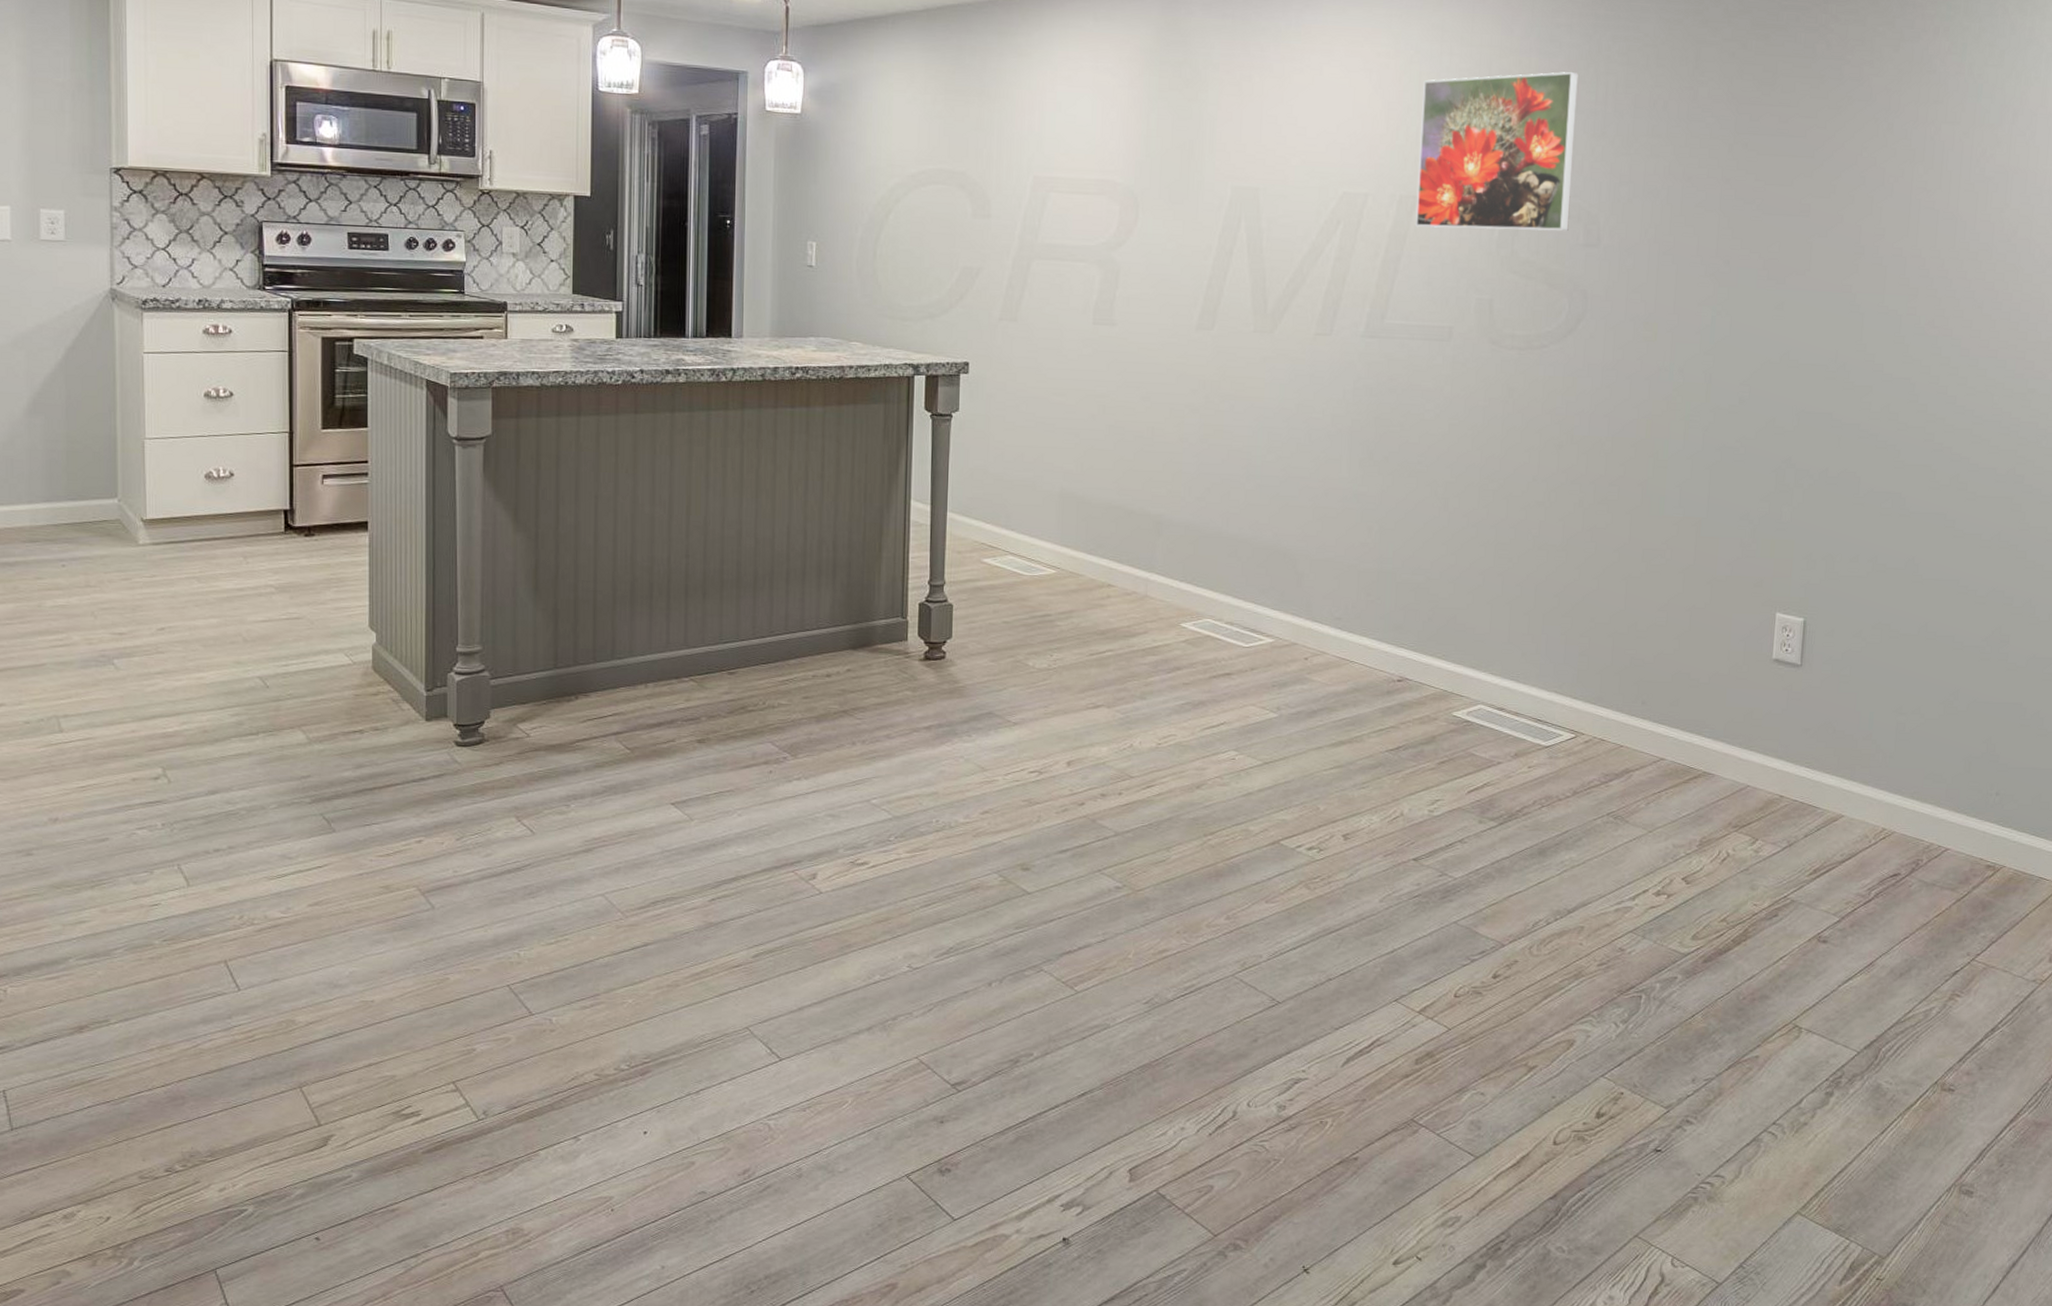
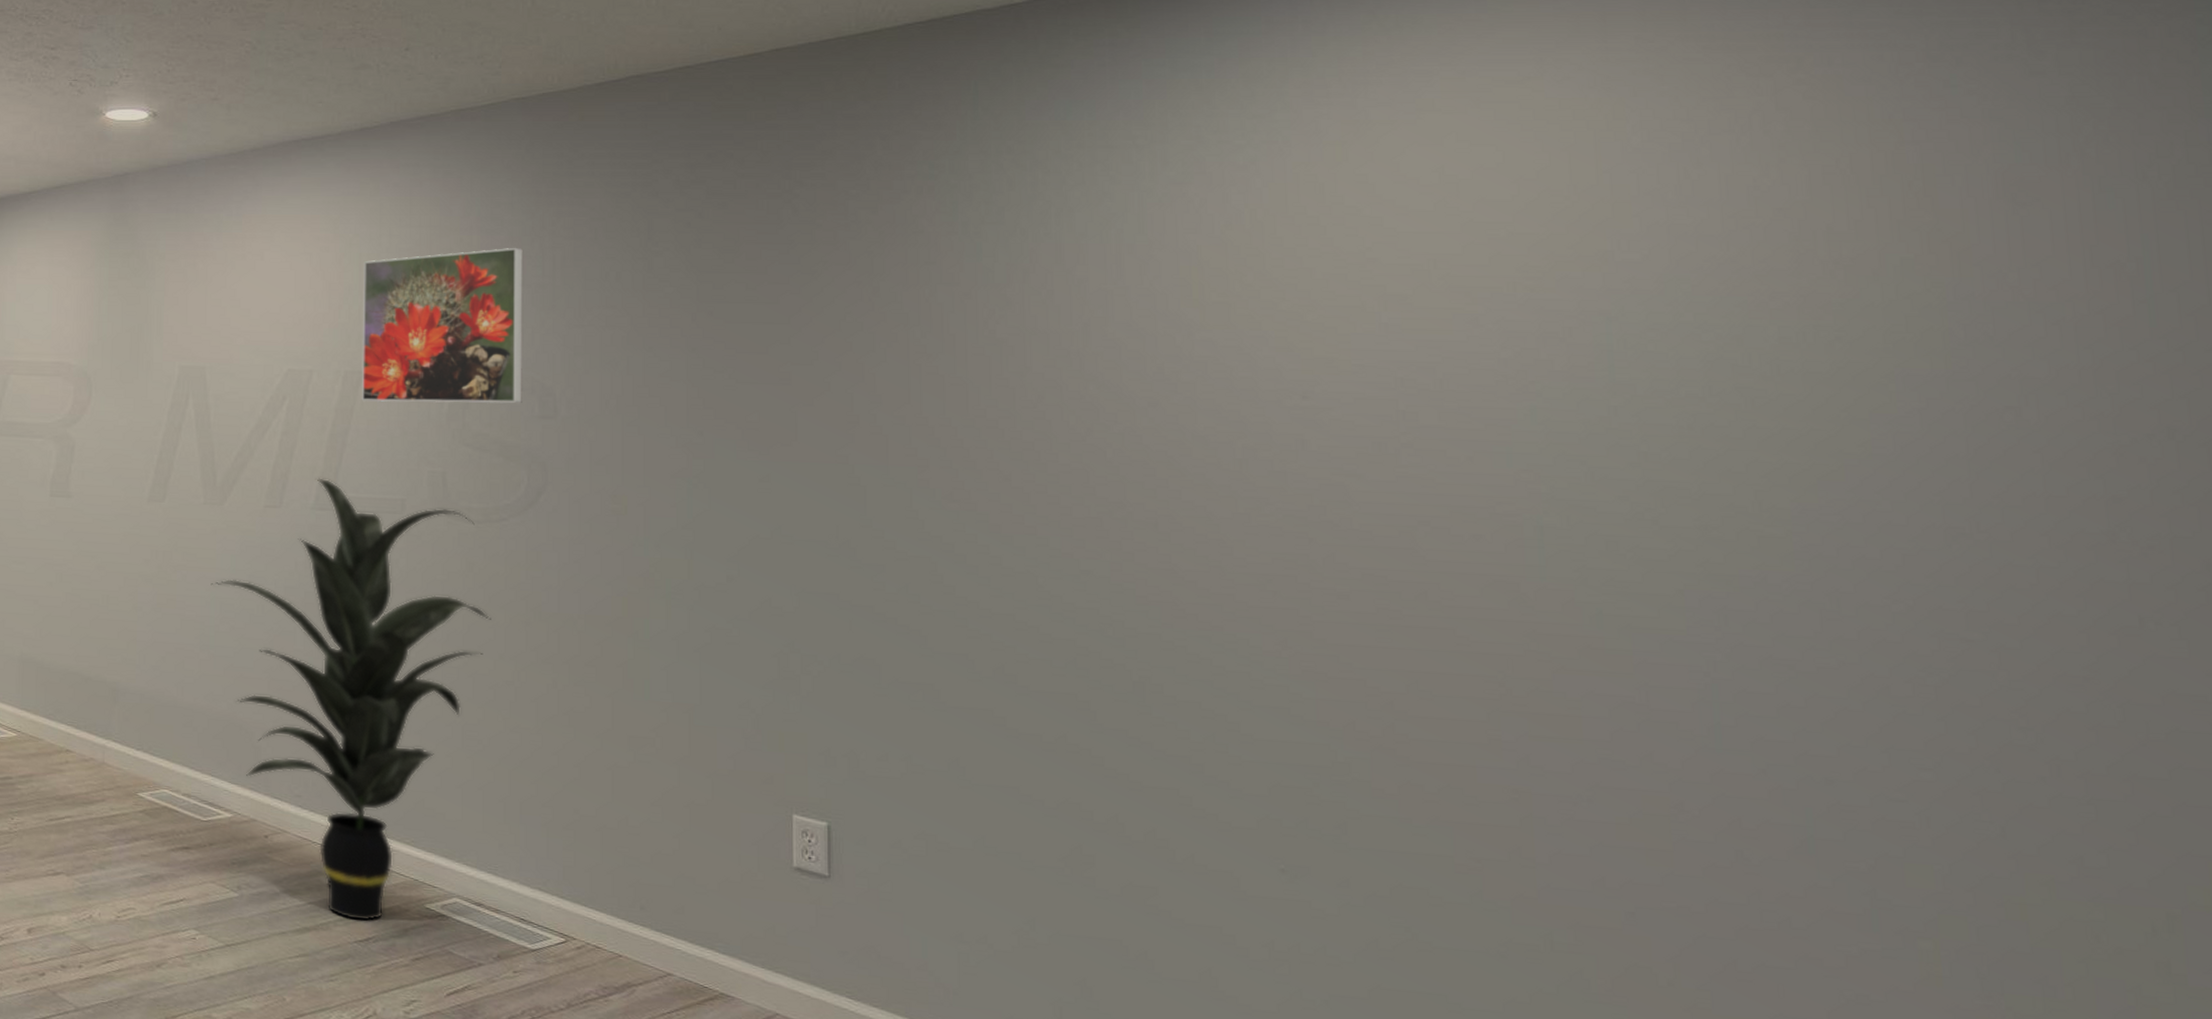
indoor plant: none [1258,305,1527,732] -> present [211,478,491,922]

